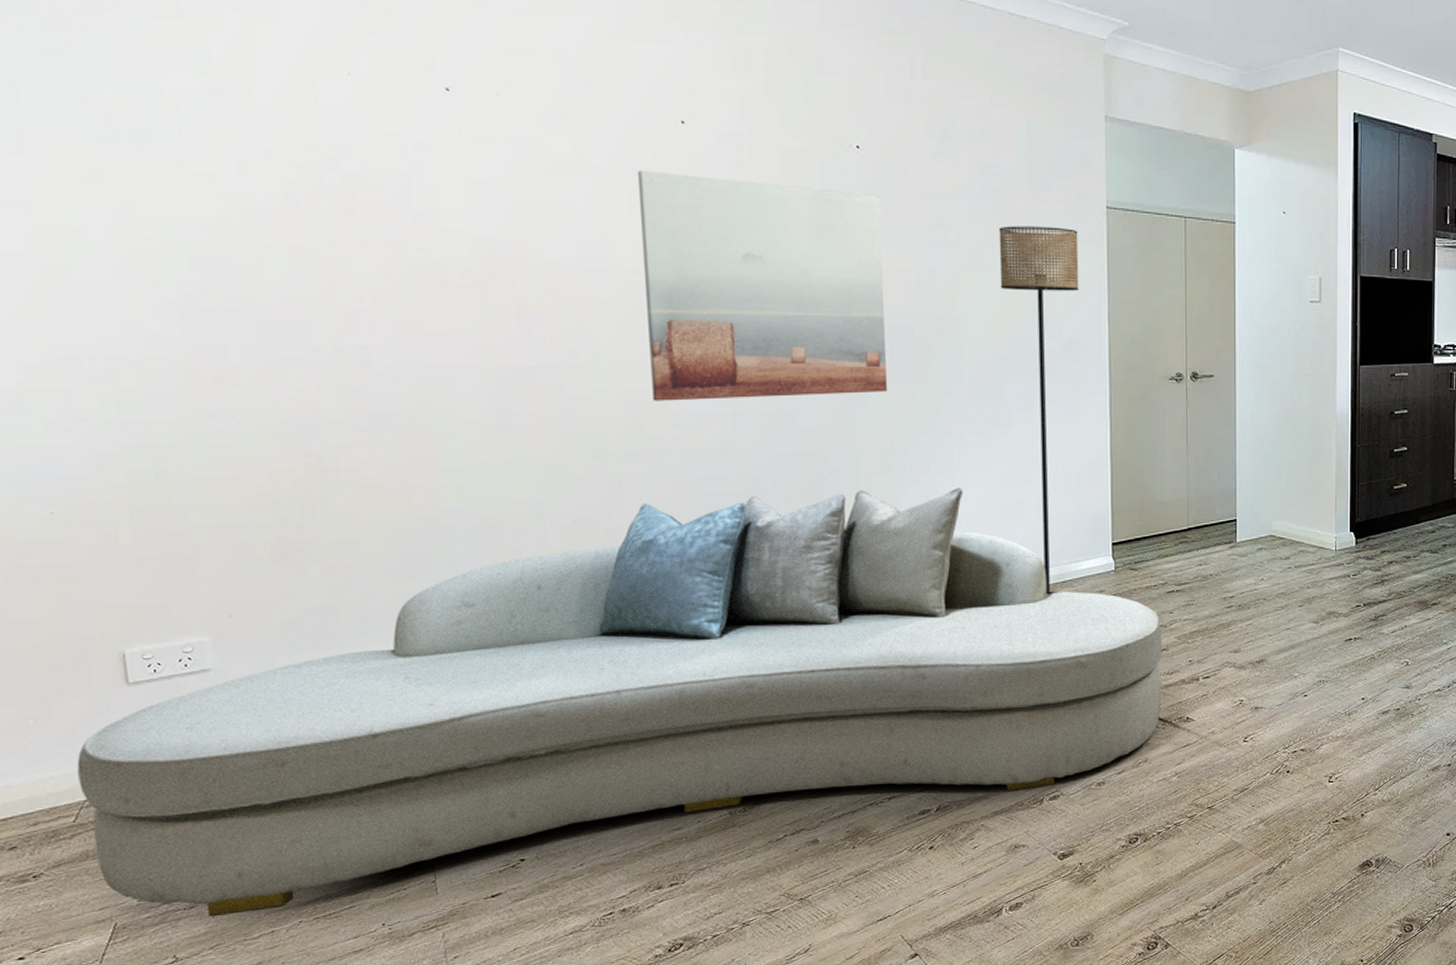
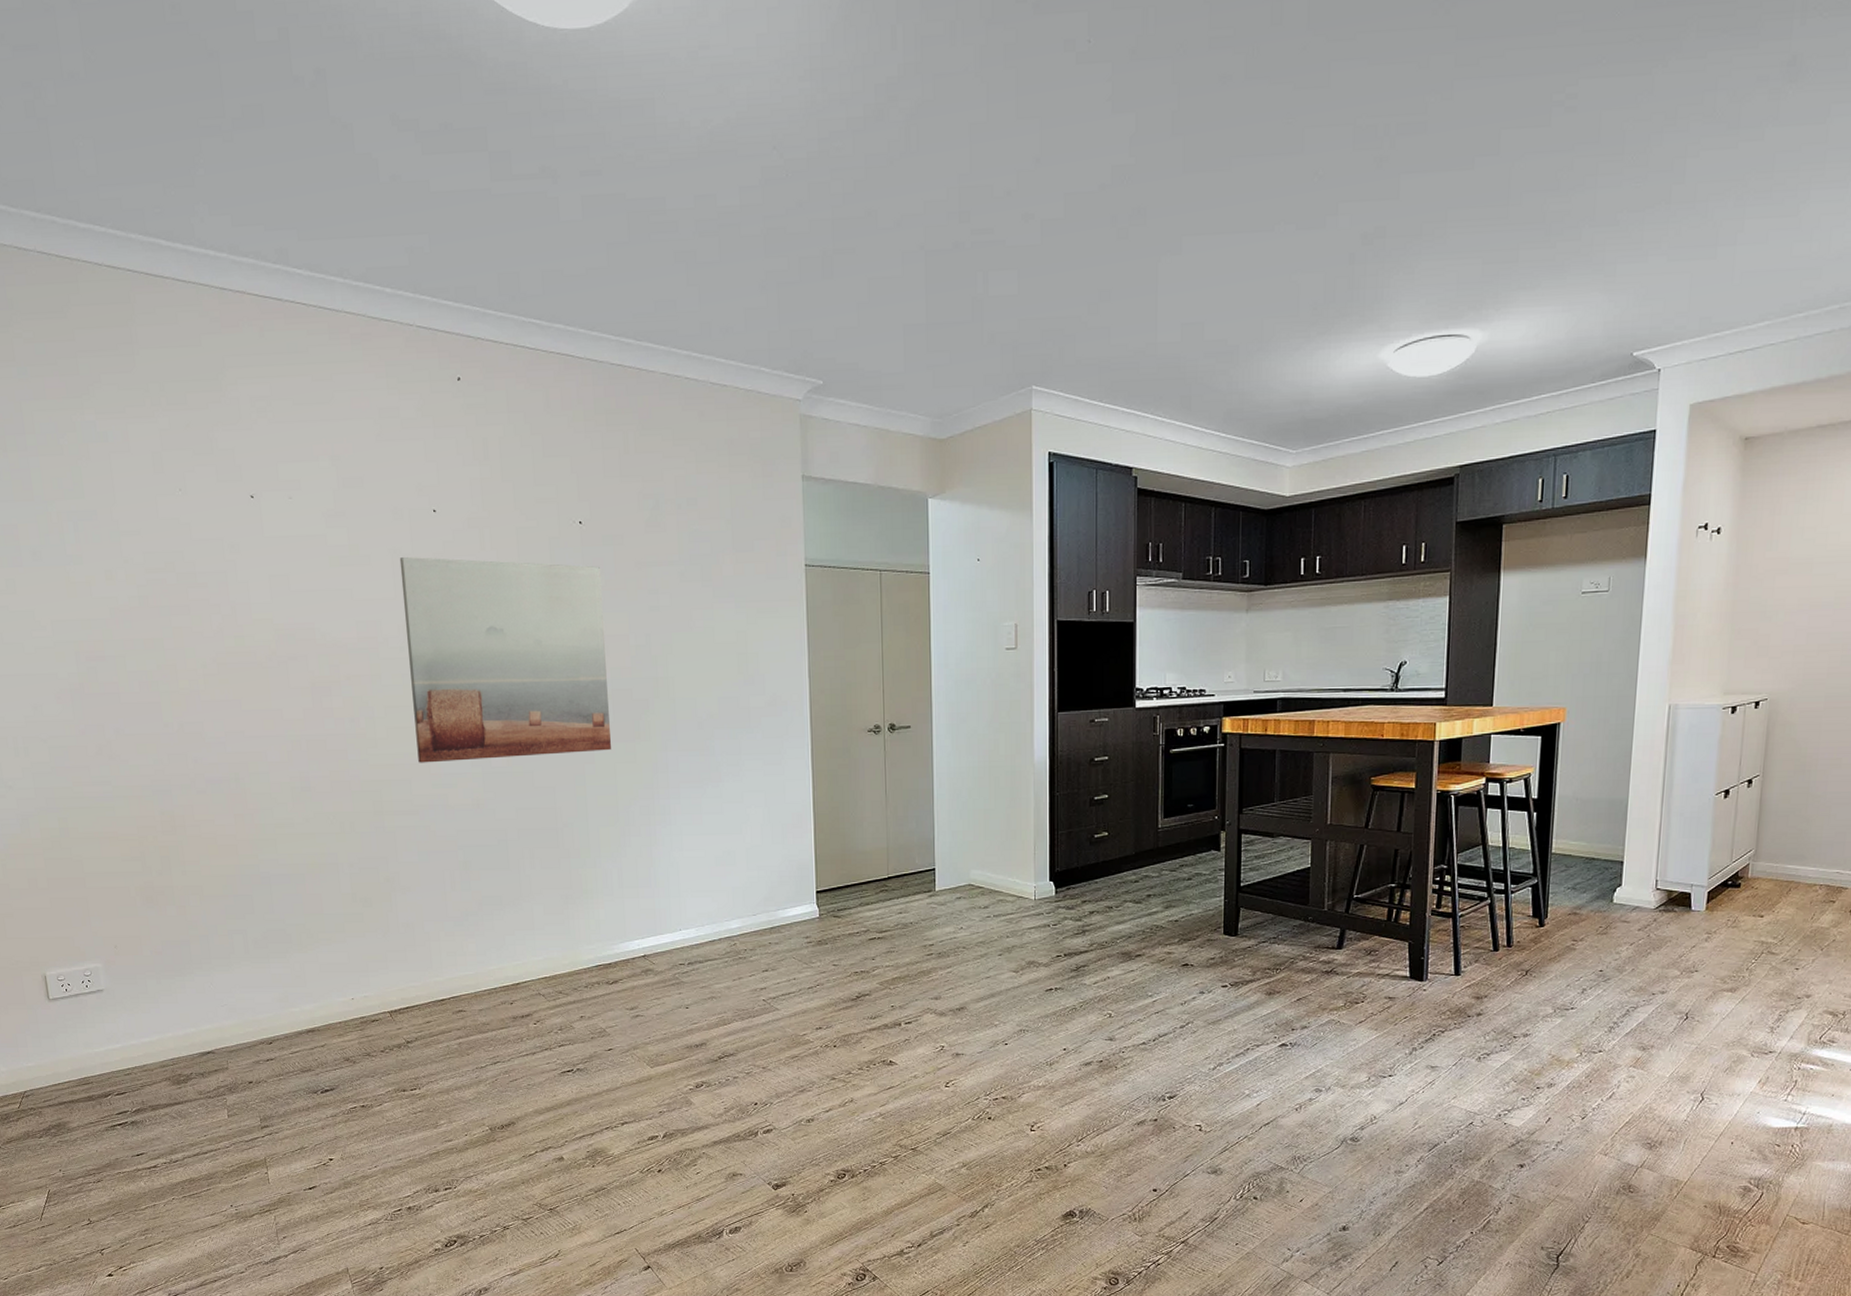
sofa: present [77,488,1163,917] -> none [18,838,866,1190]
floor lamp: present [998,226,1079,595] -> none [706,587,781,940]

